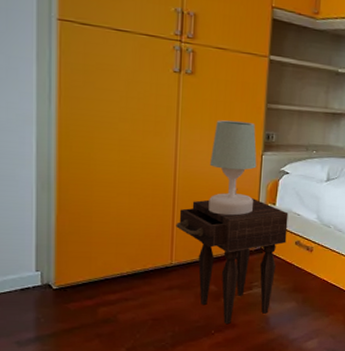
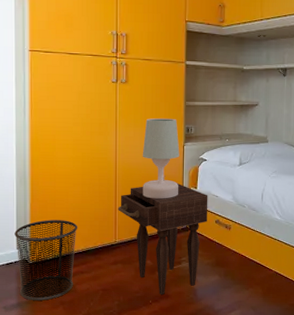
waste bin: none [33,236,123,333] -> present [14,220,78,301]

